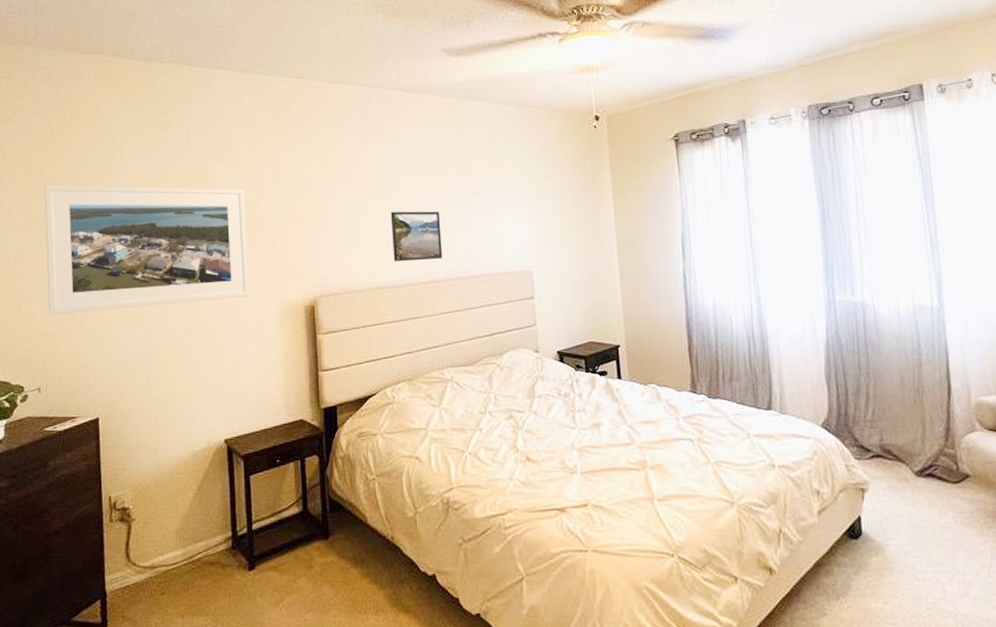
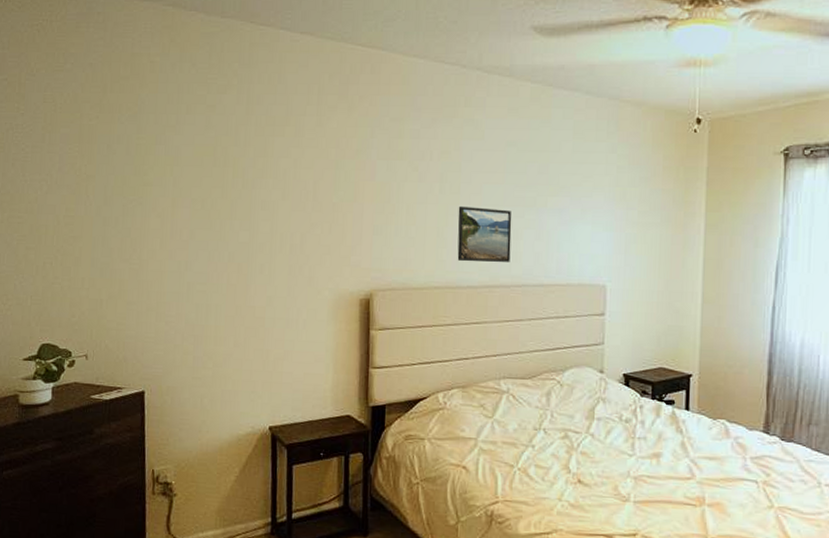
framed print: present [44,184,250,314] -> none [95,143,304,283]

